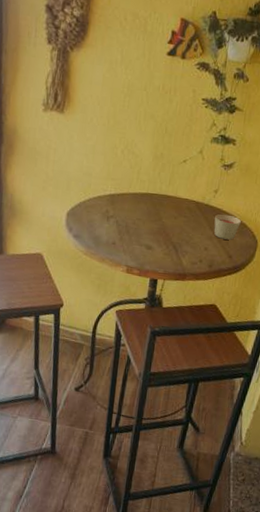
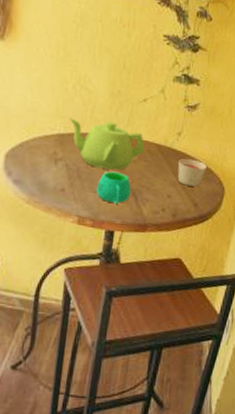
teapot: none [118,180,184,226] -> present [69,118,145,170]
mug: none [141,227,173,256] -> present [95,171,132,204]

